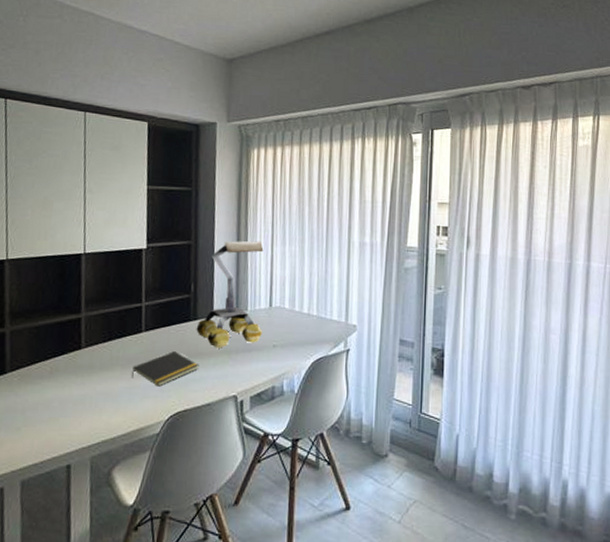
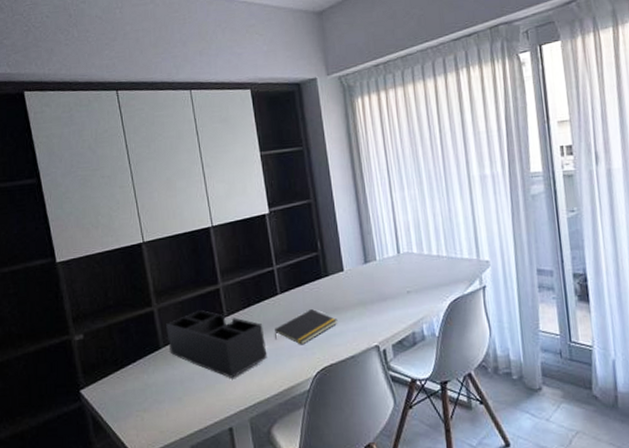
desk organizer: none [15,338,121,413] -> present [166,310,268,378]
desk lamp: present [196,240,264,348] -> none [329,189,394,301]

